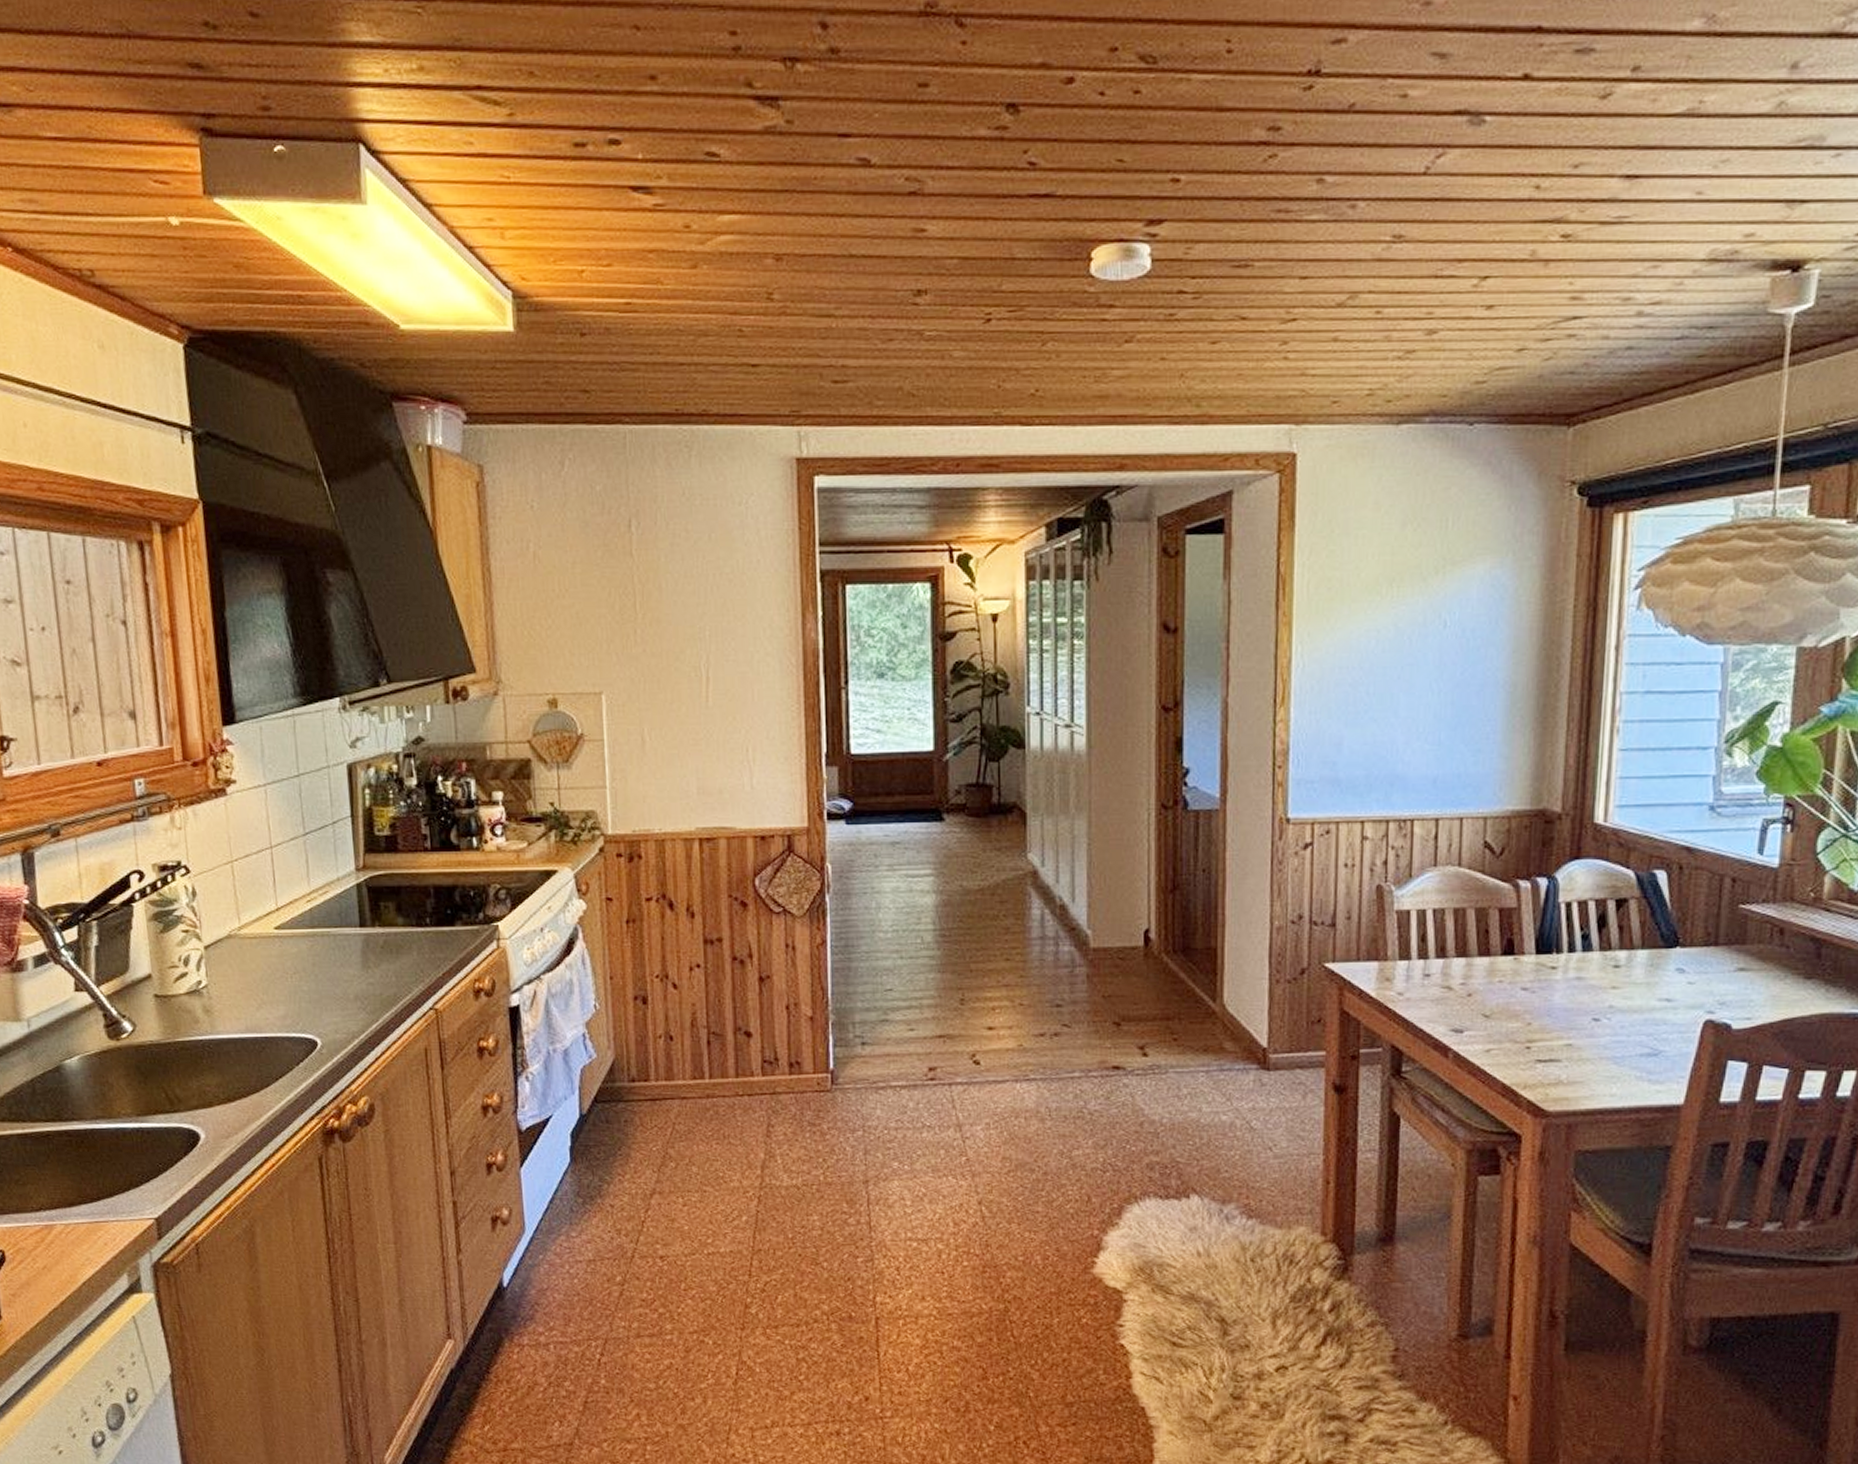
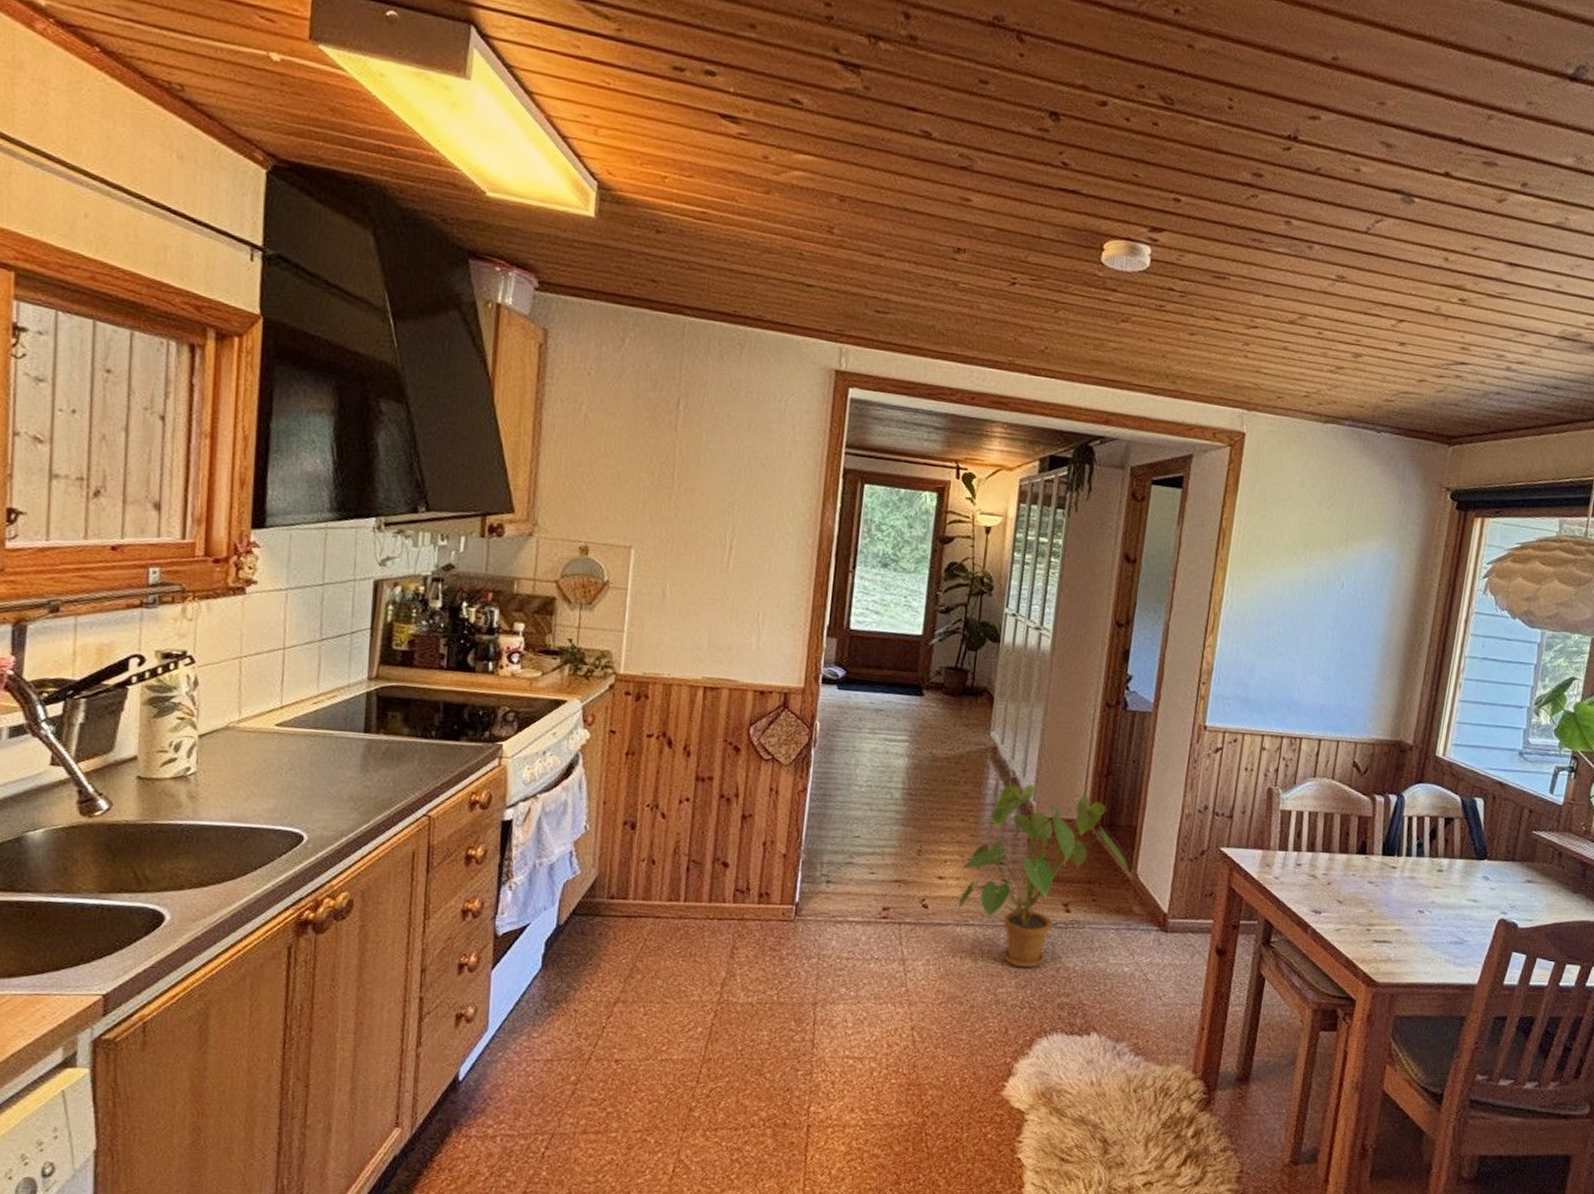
house plant: none [1011,910,1216,1125] -> present [958,784,1131,969]

